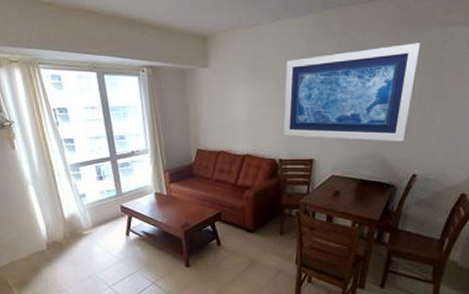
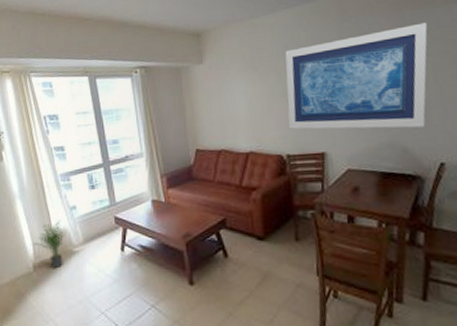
potted plant: none [47,206,76,248] -> present [34,220,66,269]

